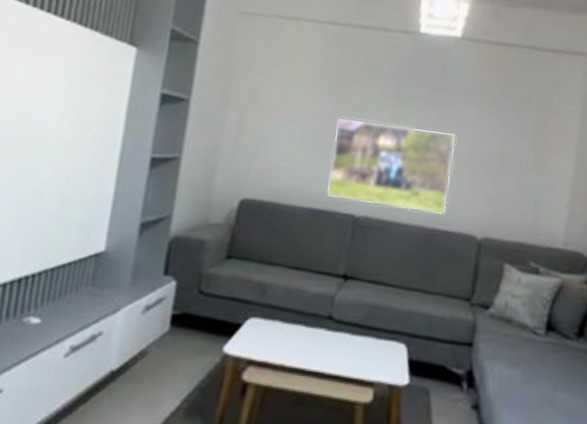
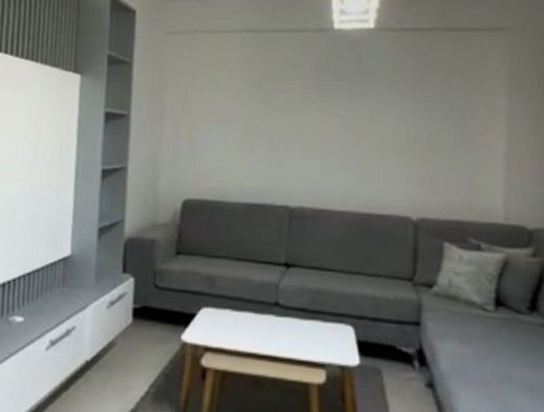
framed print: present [326,118,455,215] -> none [261,118,381,200]

